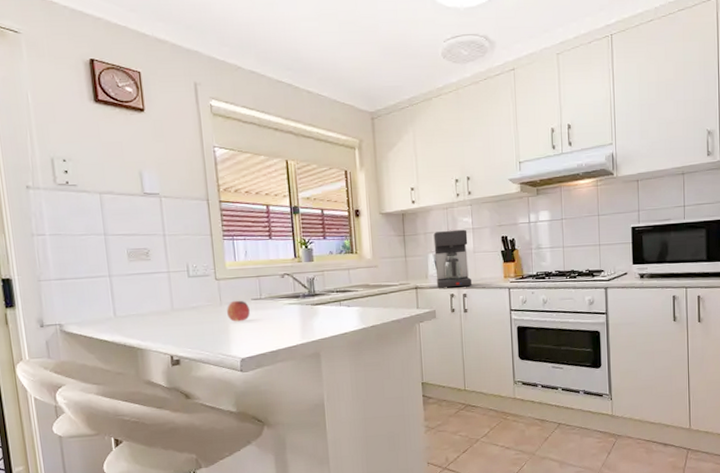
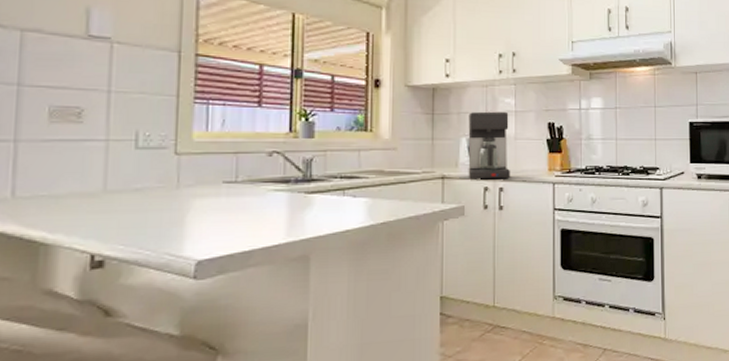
fruit: present [226,300,250,322] -> none [184,182,219,211]

